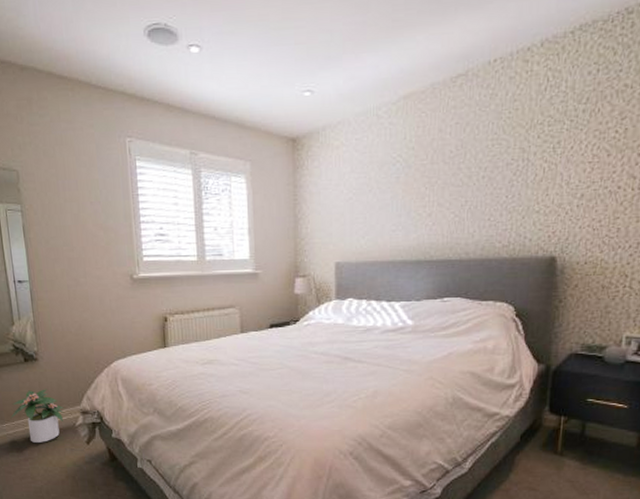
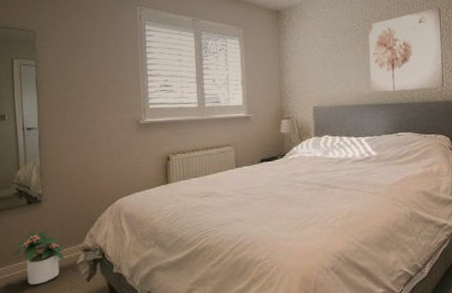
wall art: none [411,127,518,245] -> present [368,7,444,92]

